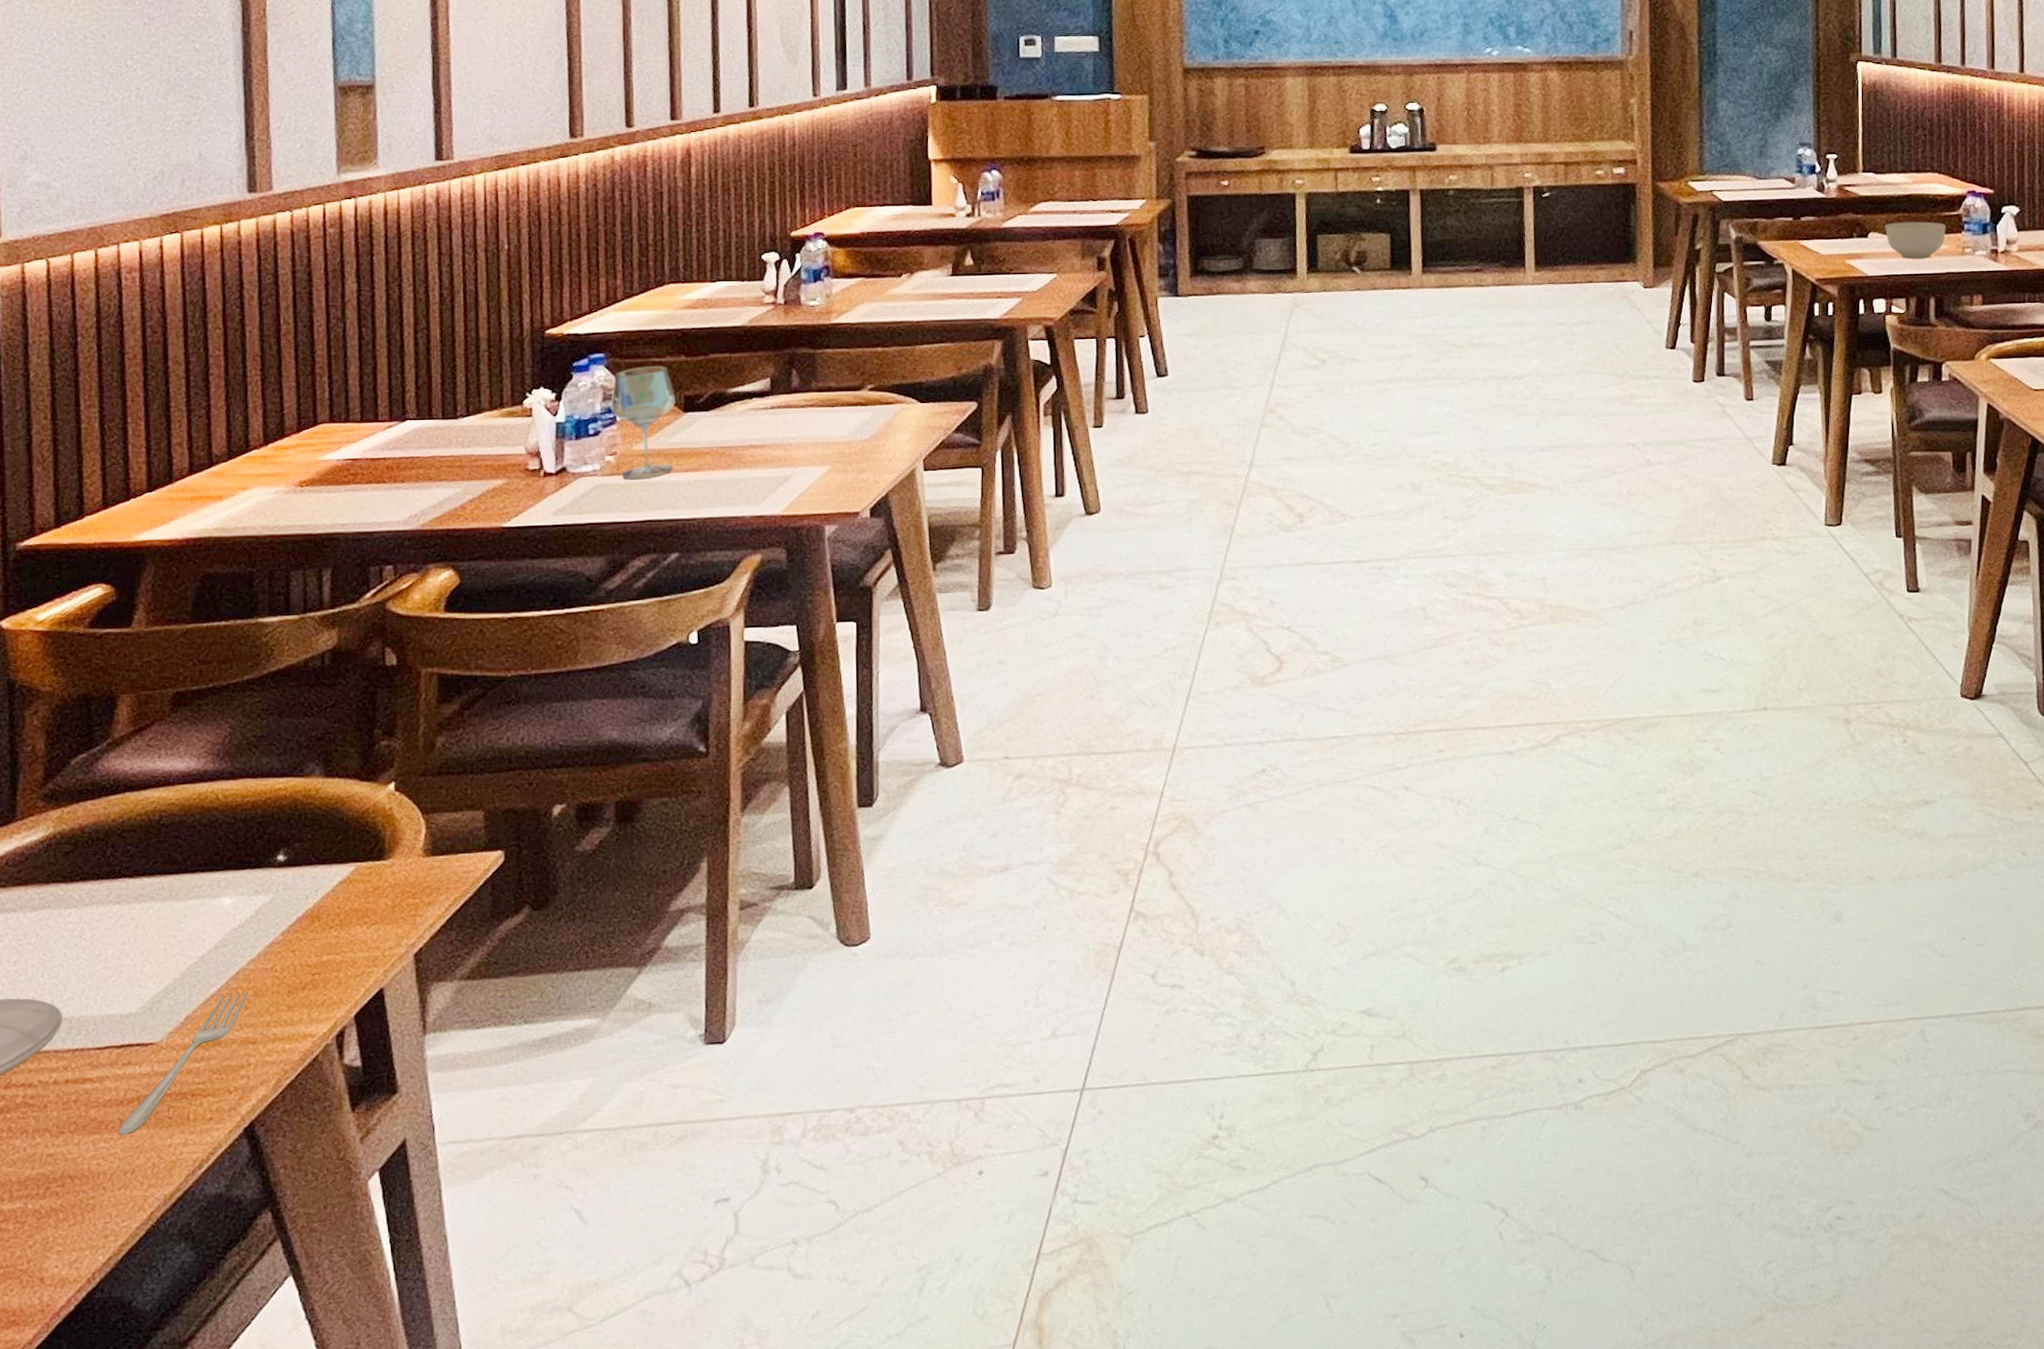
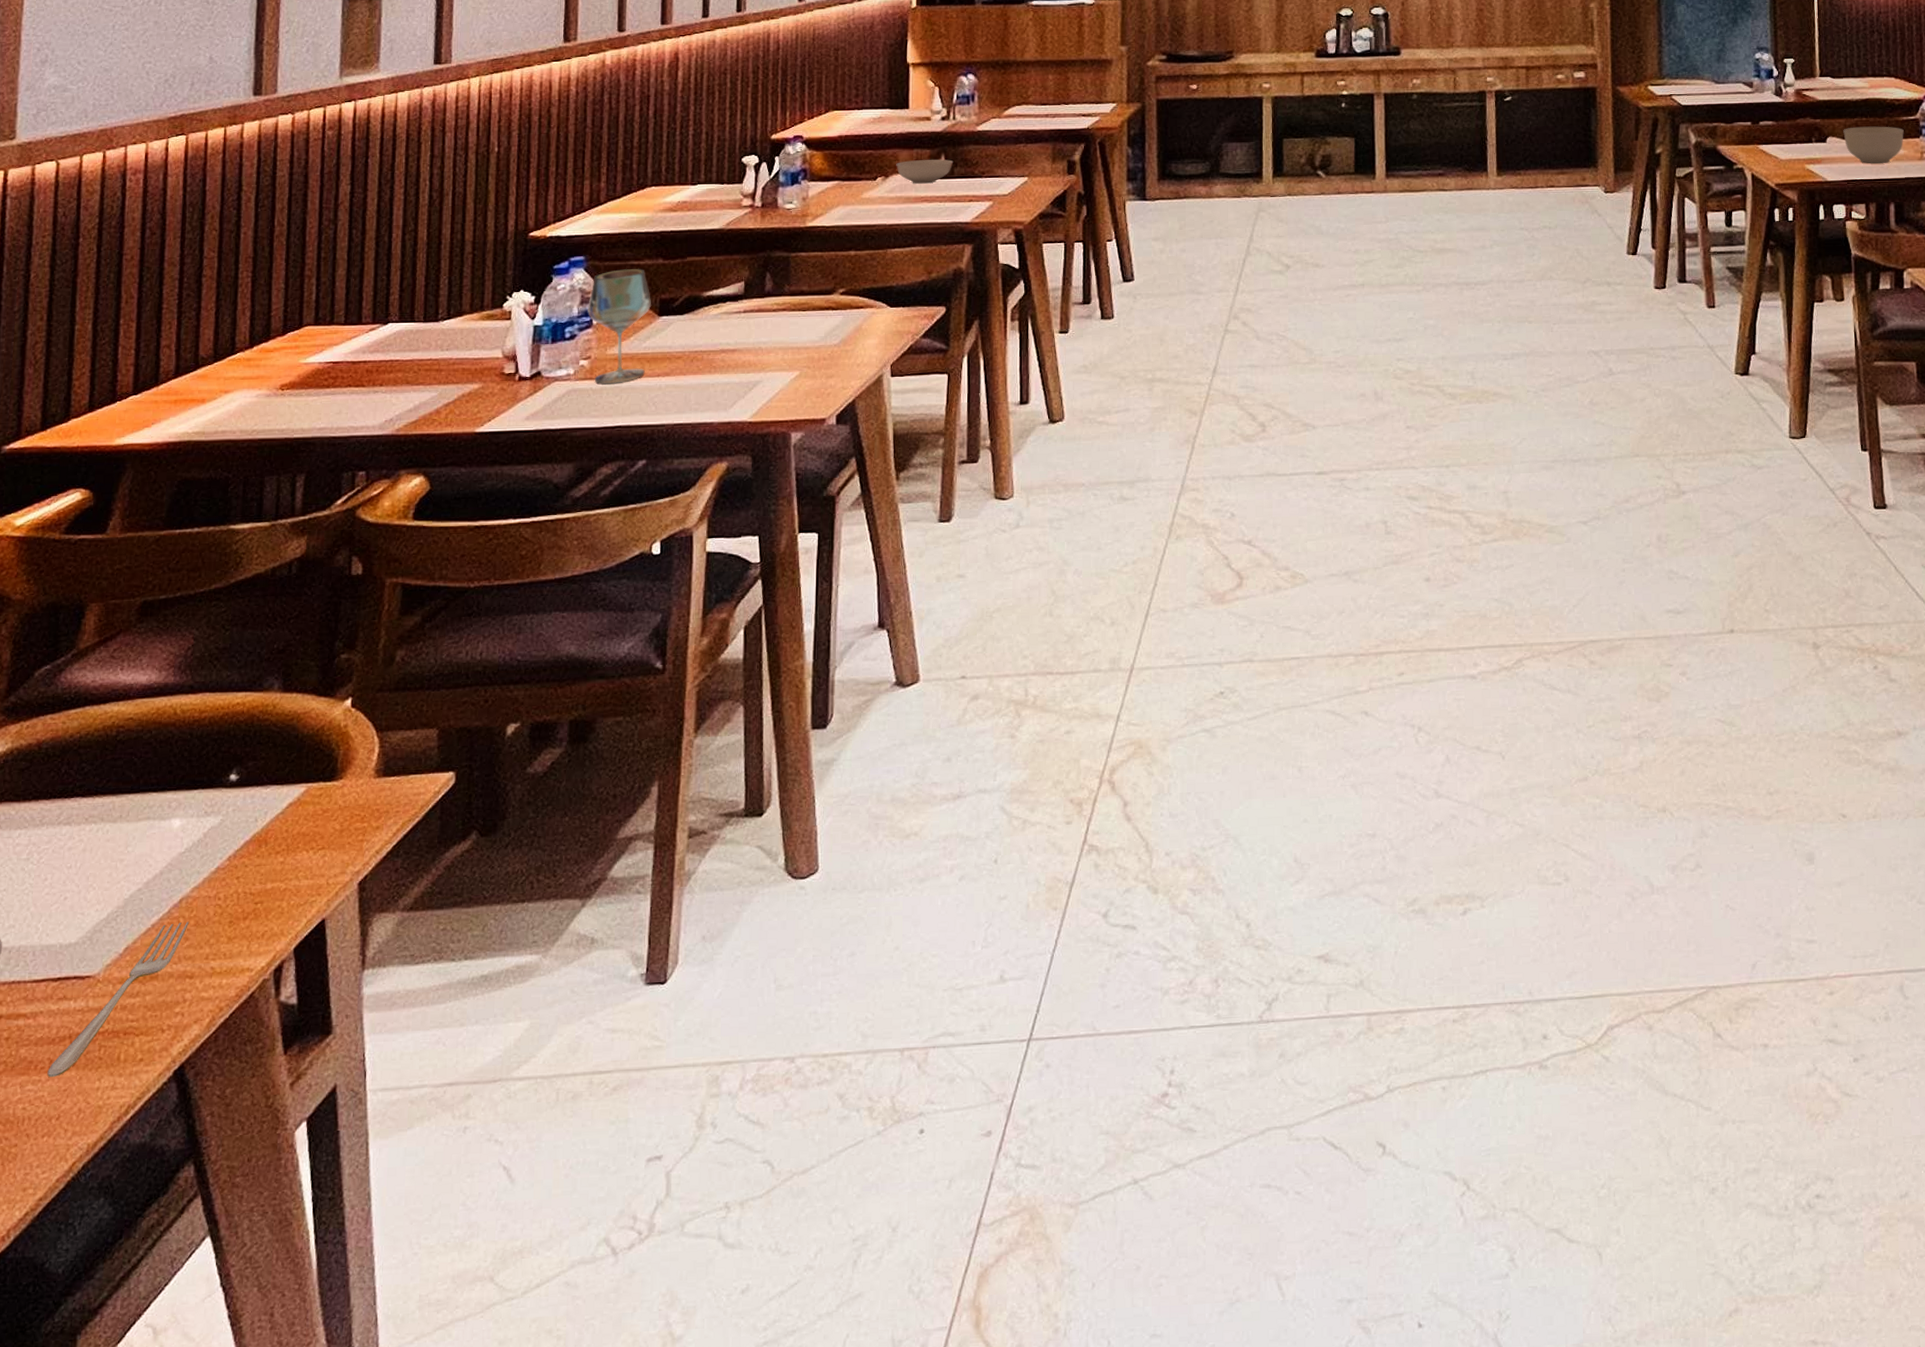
bowl: none [921,255,980,281] -> present [896,159,954,184]

